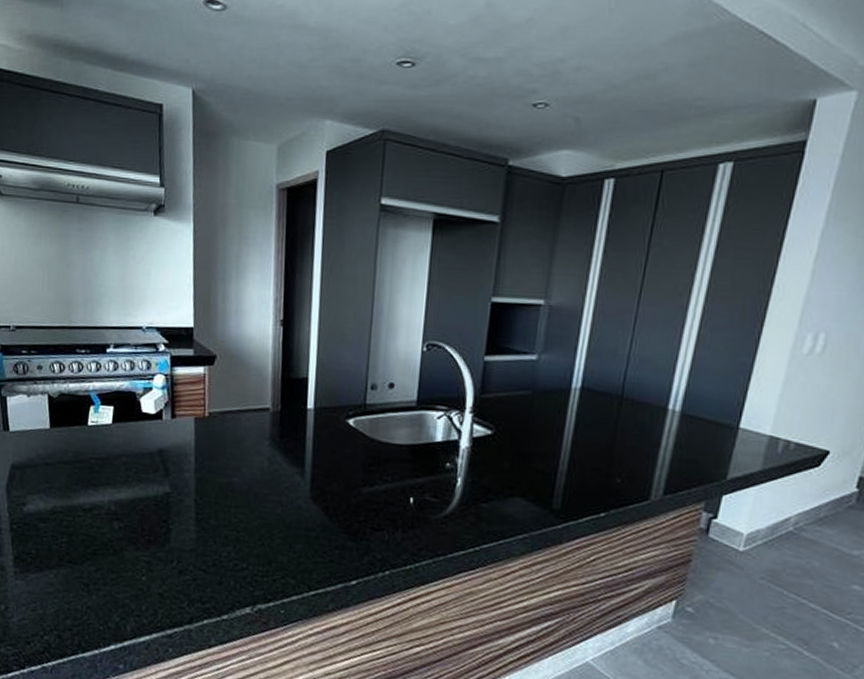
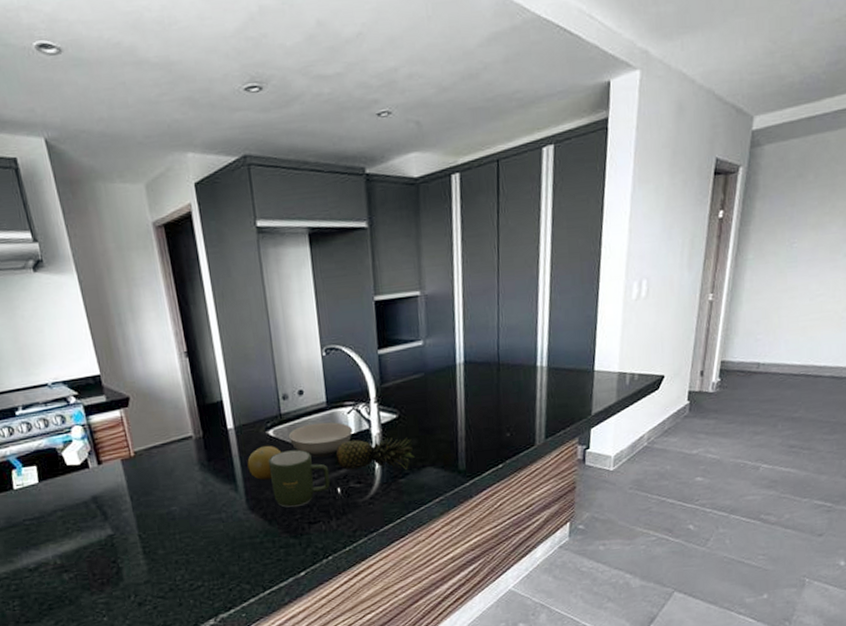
fruit: none [319,434,358,472] -> present [247,445,282,481]
mug: none [340,444,405,509] -> present [268,449,331,508]
bowl: none [368,421,440,461] -> present [288,421,353,458]
fruit: none [415,448,504,494] -> present [335,437,415,470]

